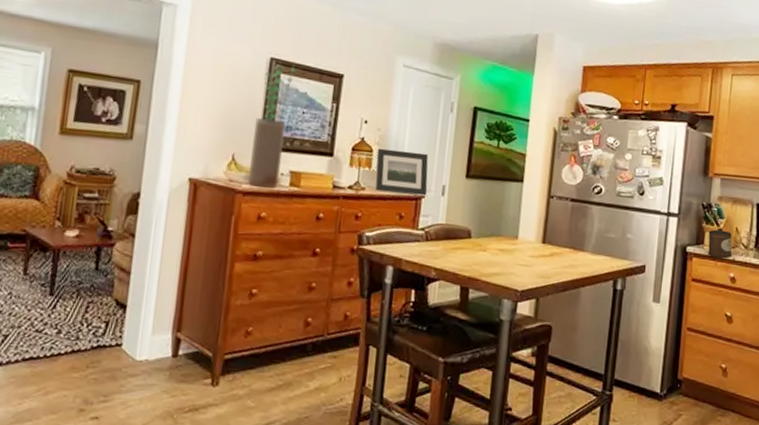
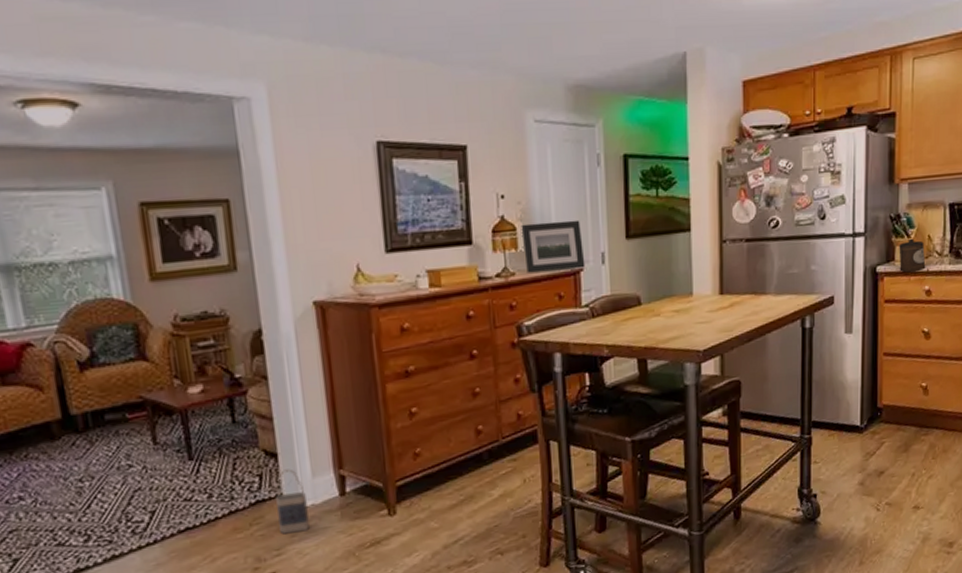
bag: none [111,321,143,384] -> present [275,468,310,535]
vase: present [248,60,296,190] -> none [373,141,417,297]

